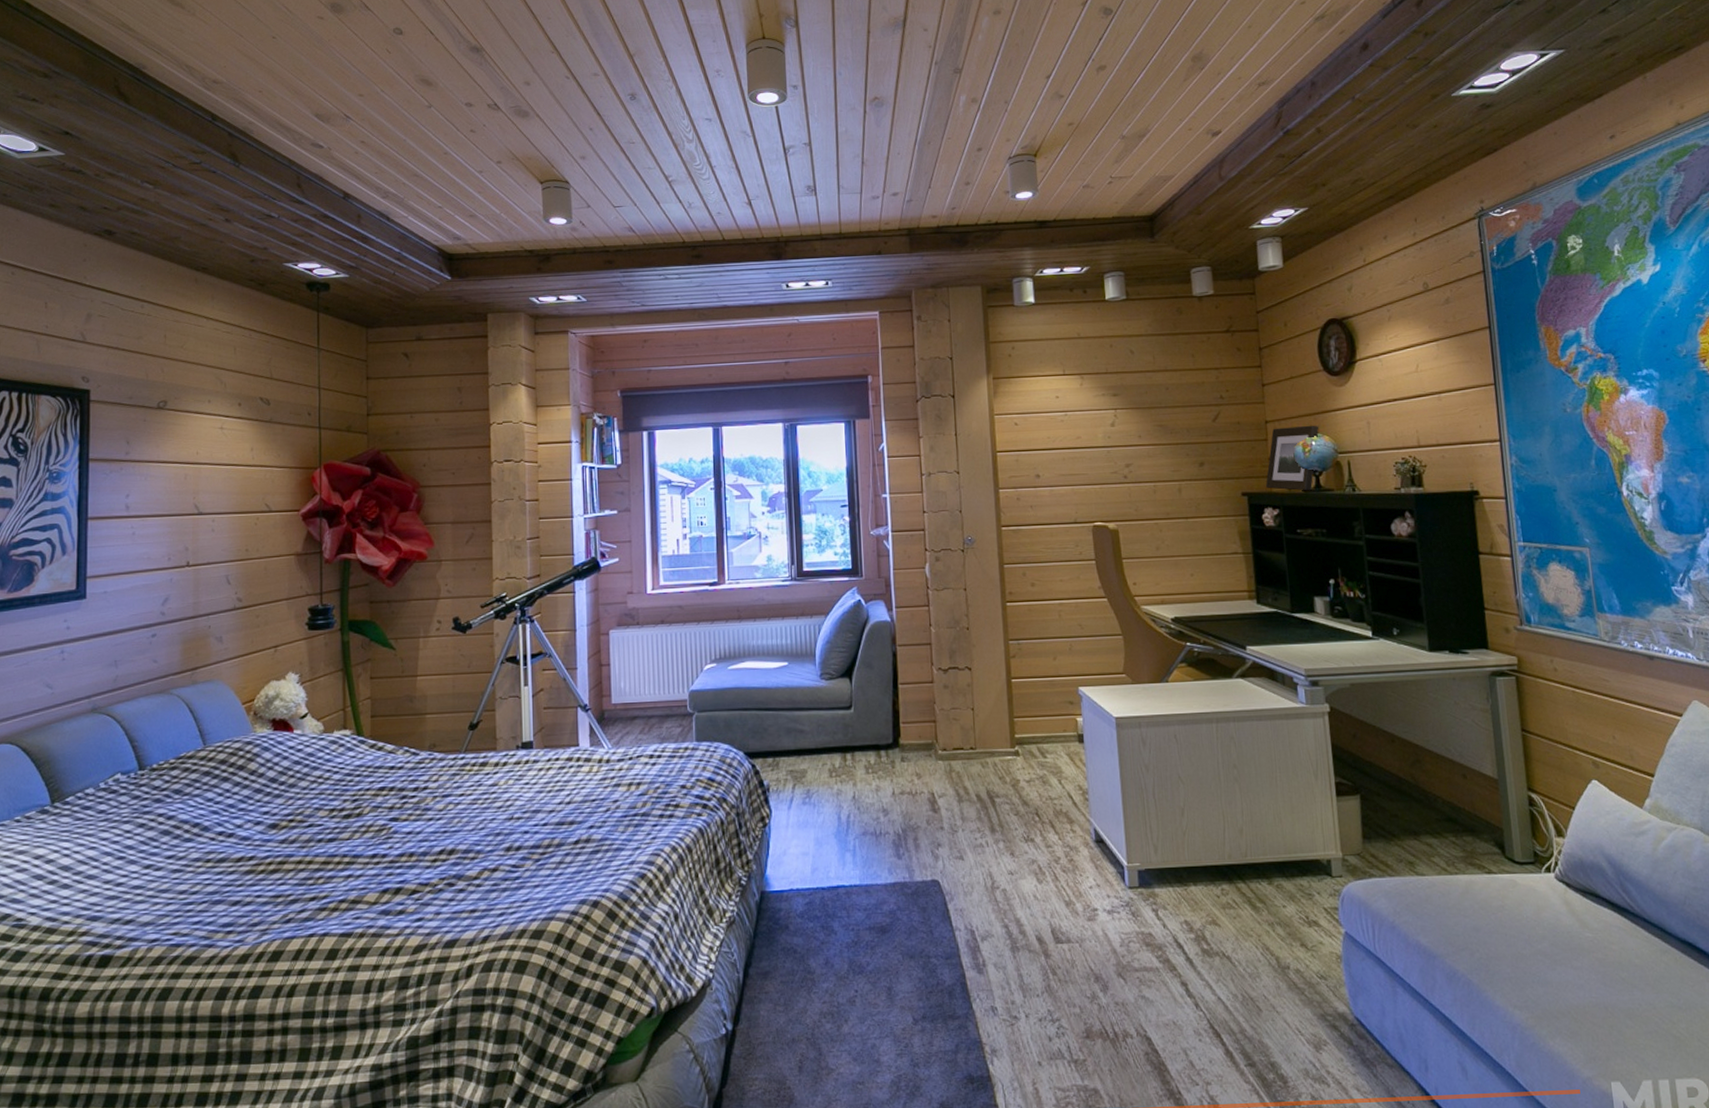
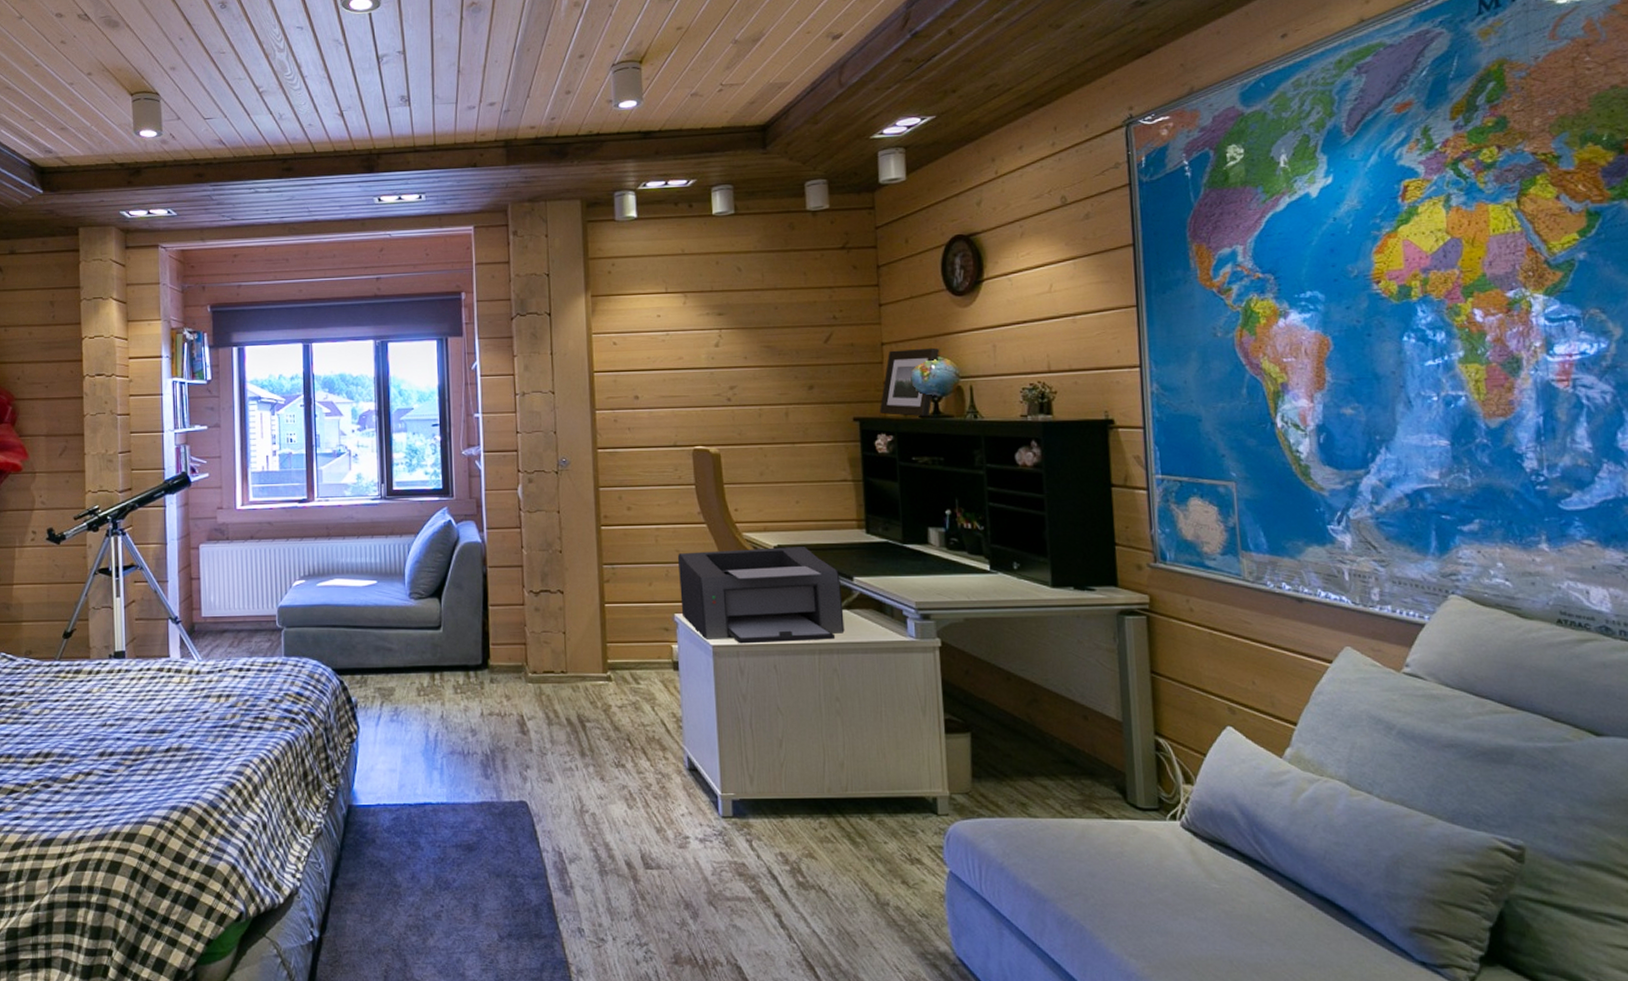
printer: none [1080,618,1240,715] -> present [677,547,845,644]

